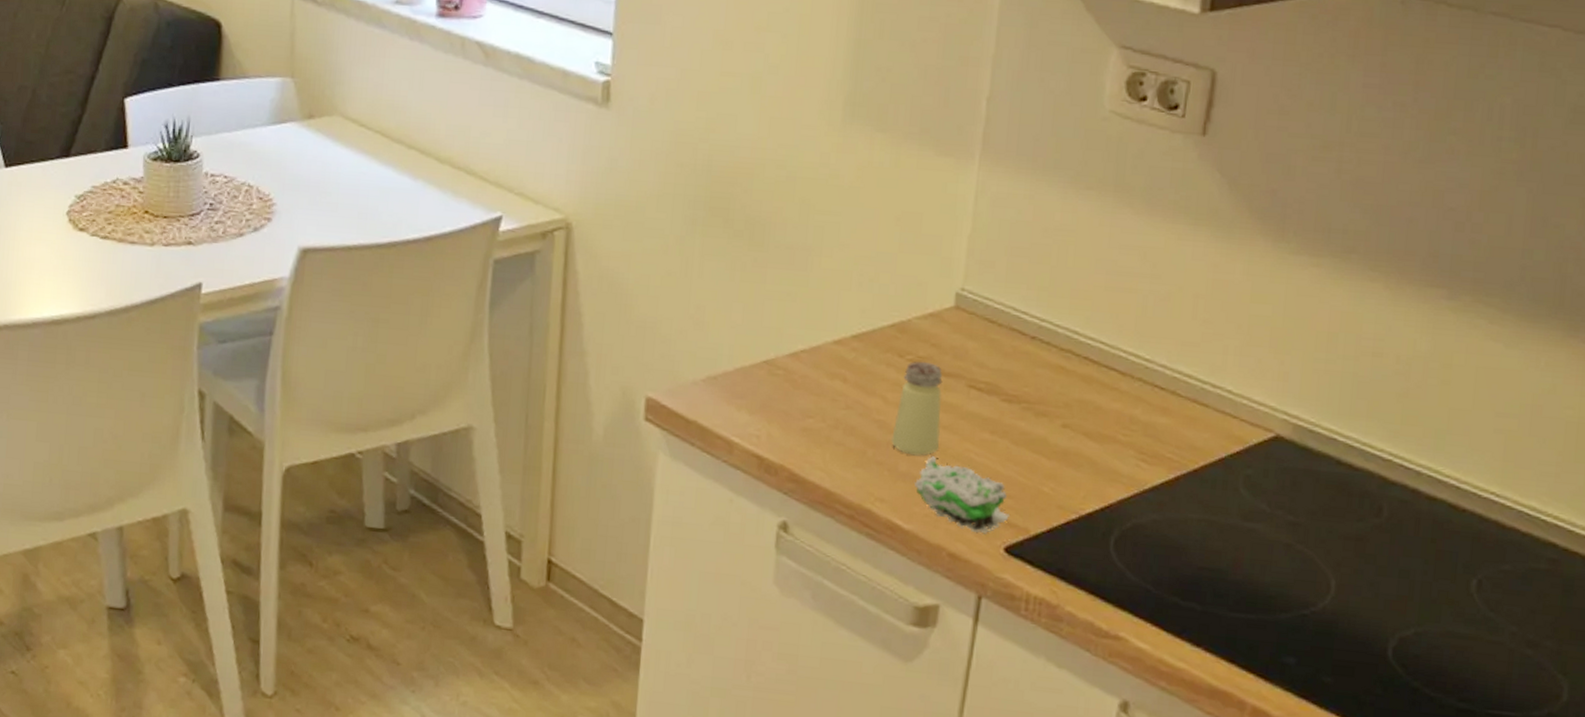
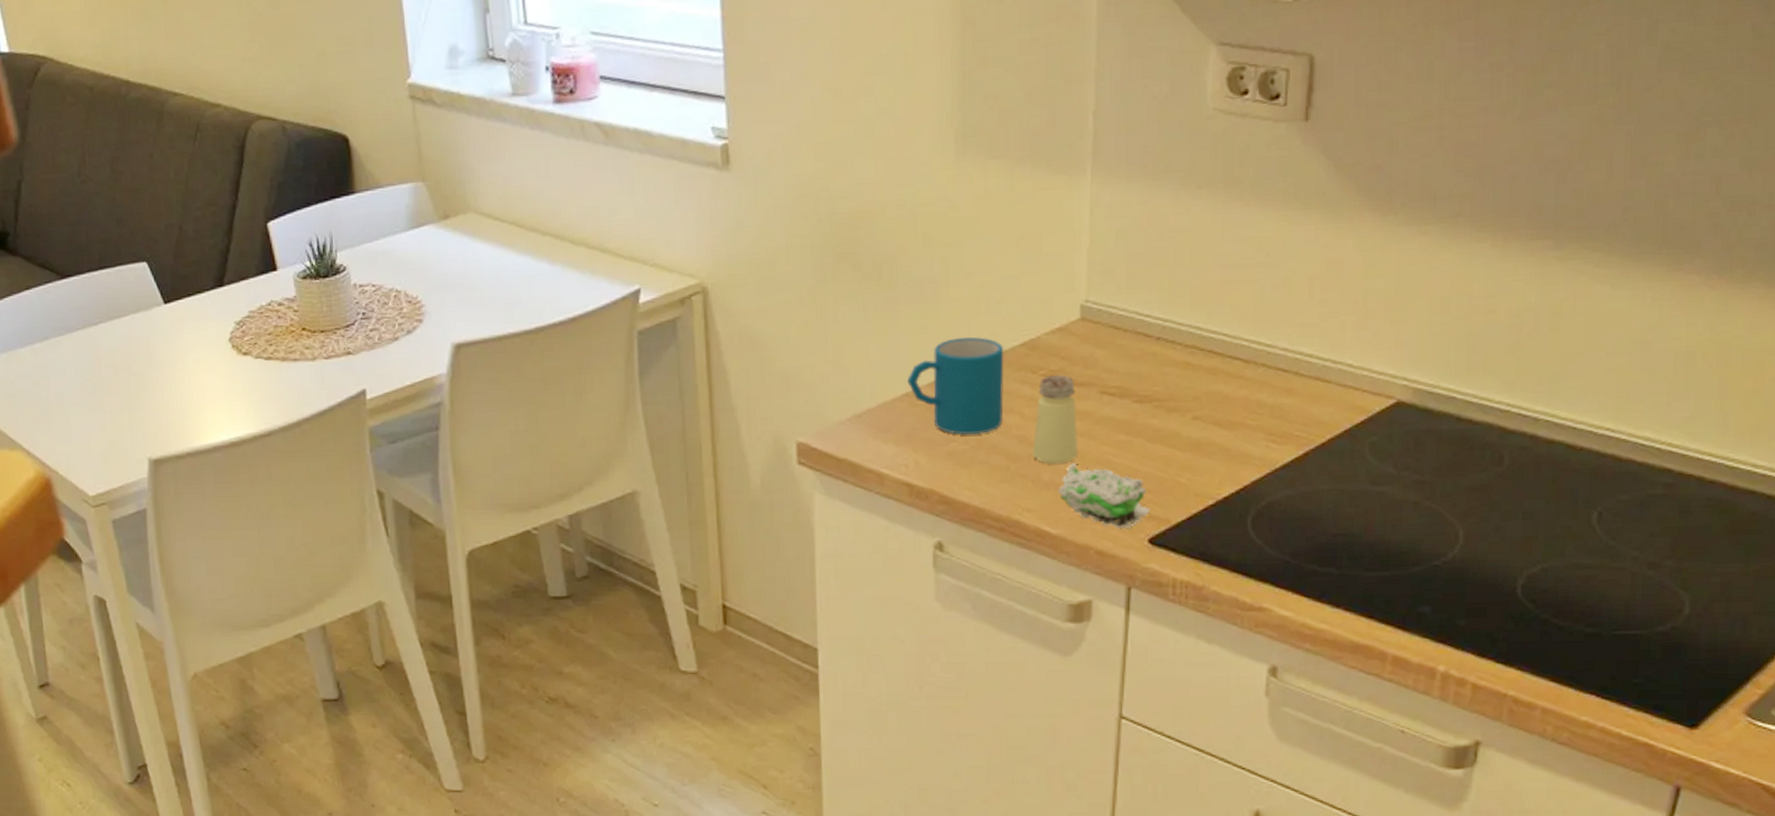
mug: none [767,310,873,413] -> present [906,337,1004,436]

